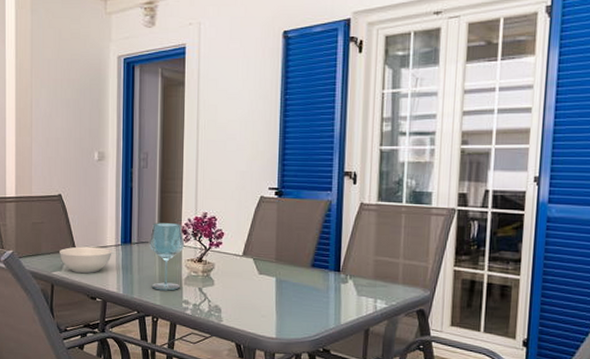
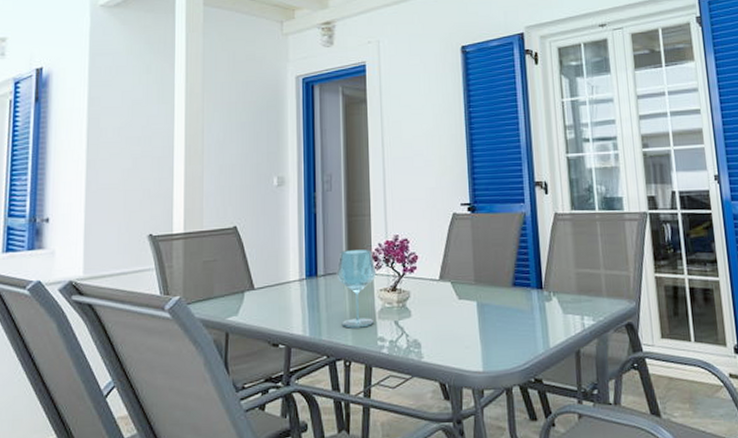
bowl: present [58,246,112,274] -> none [234,283,296,317]

